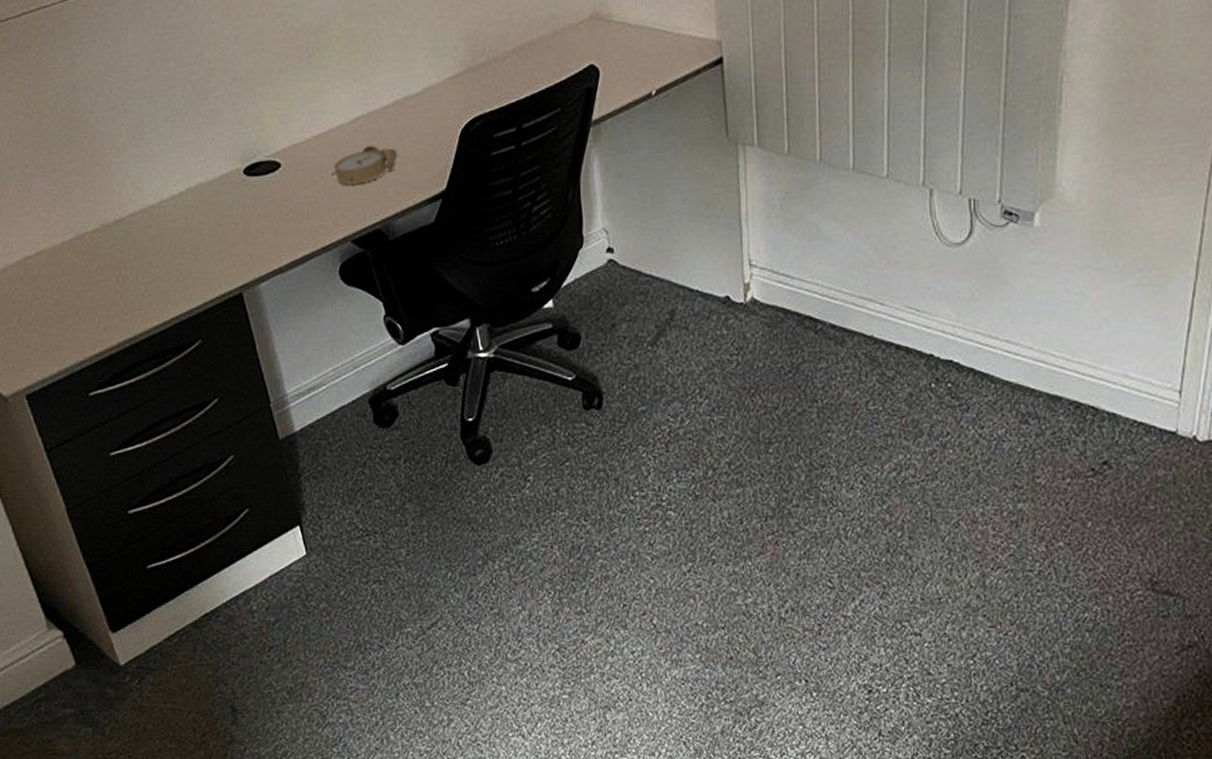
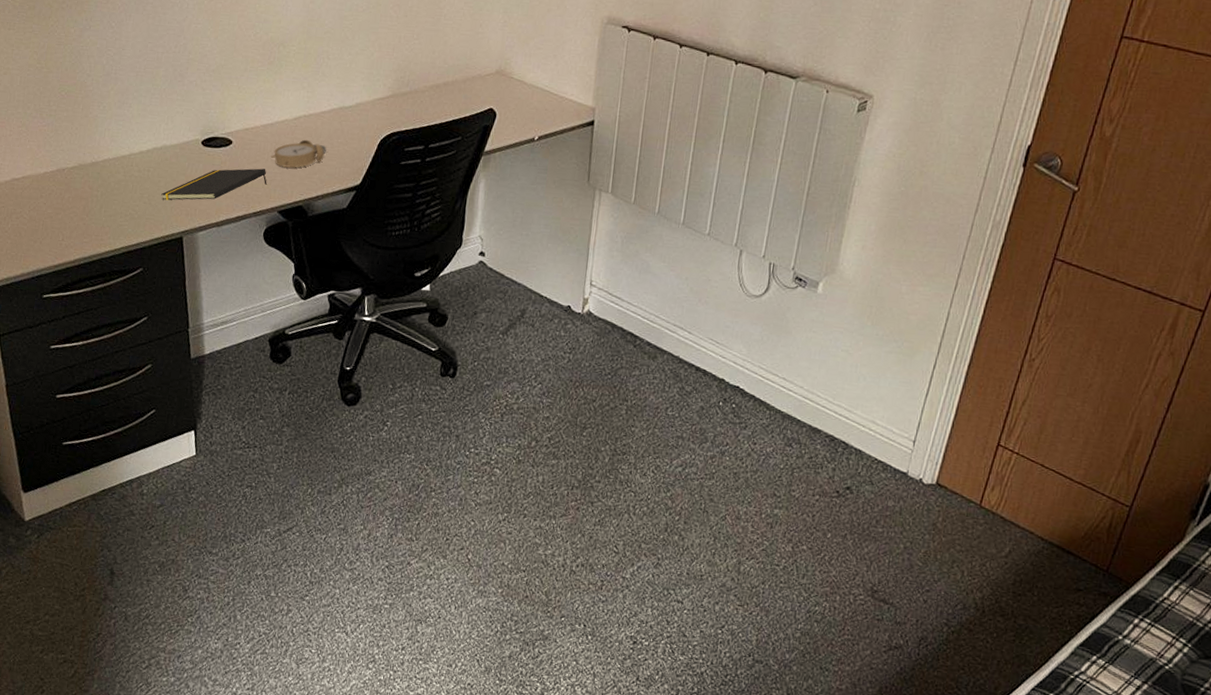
notepad: none [206,191,332,252] -> present [161,168,267,201]

